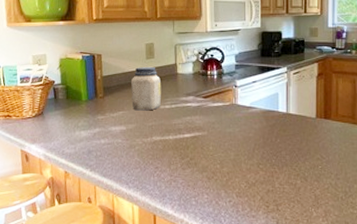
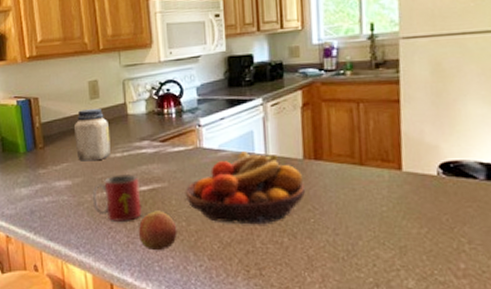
mug: none [142,123,184,163] -> present [92,174,142,221]
apple: none [181,154,213,188] -> present [139,210,177,251]
fruit bowl: none [220,109,317,169] -> present [185,151,306,225]

